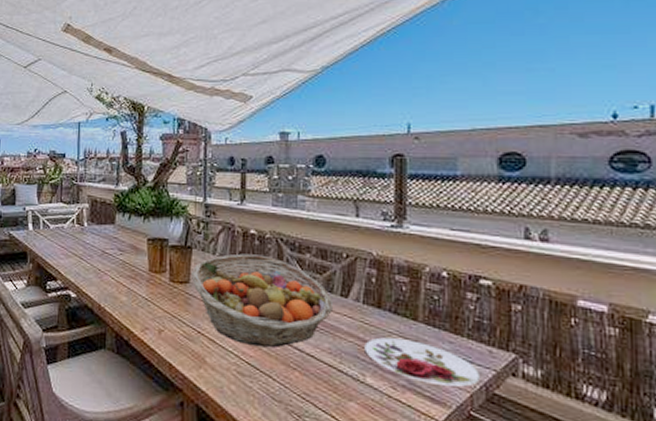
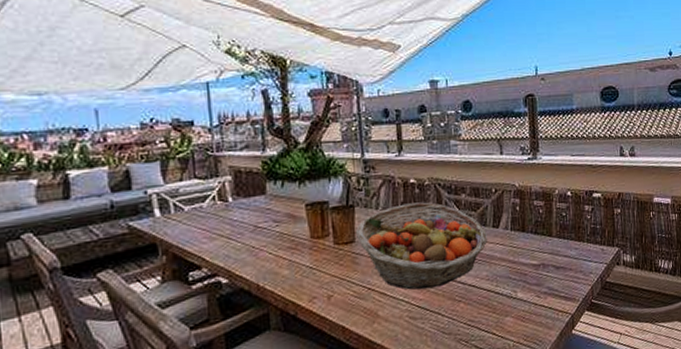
plate: present [364,337,479,387] -> none [514,253,597,286]

